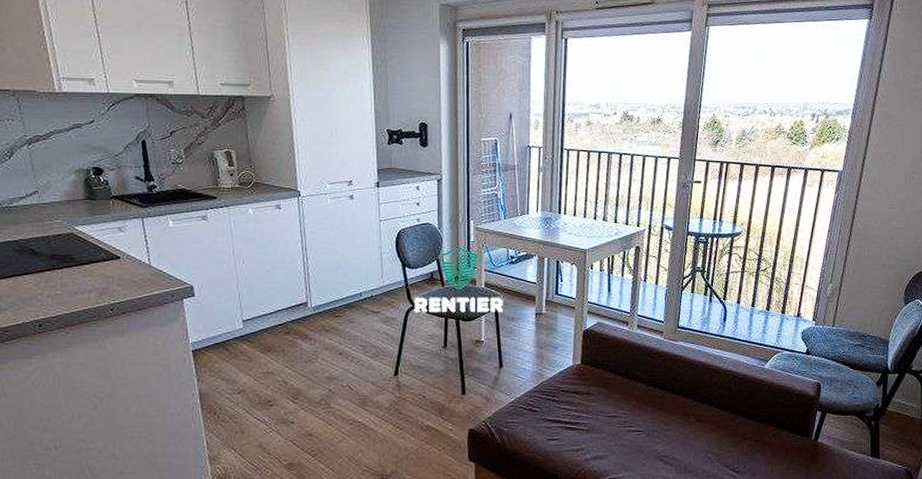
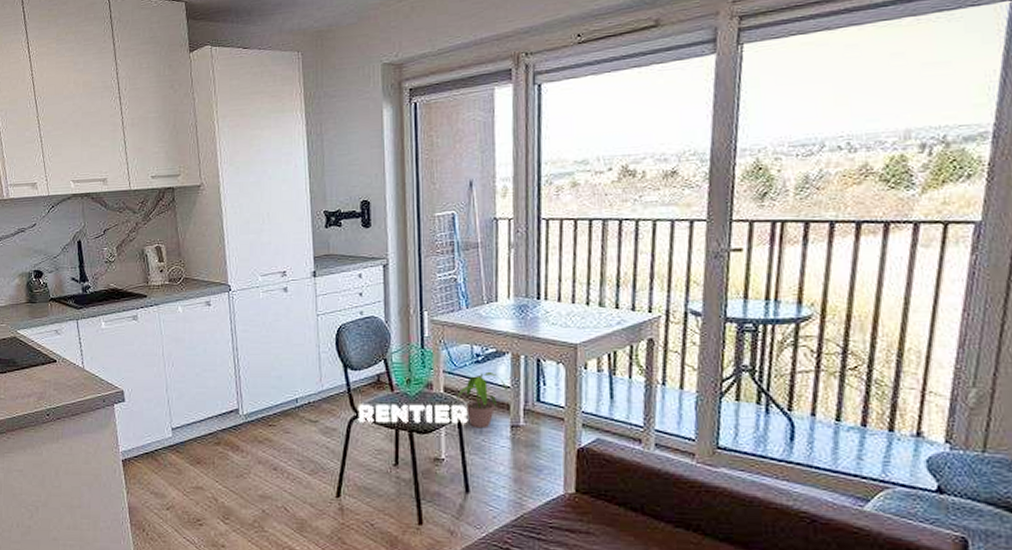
potted plant: none [494,270,535,315] -> present [455,371,508,427]

